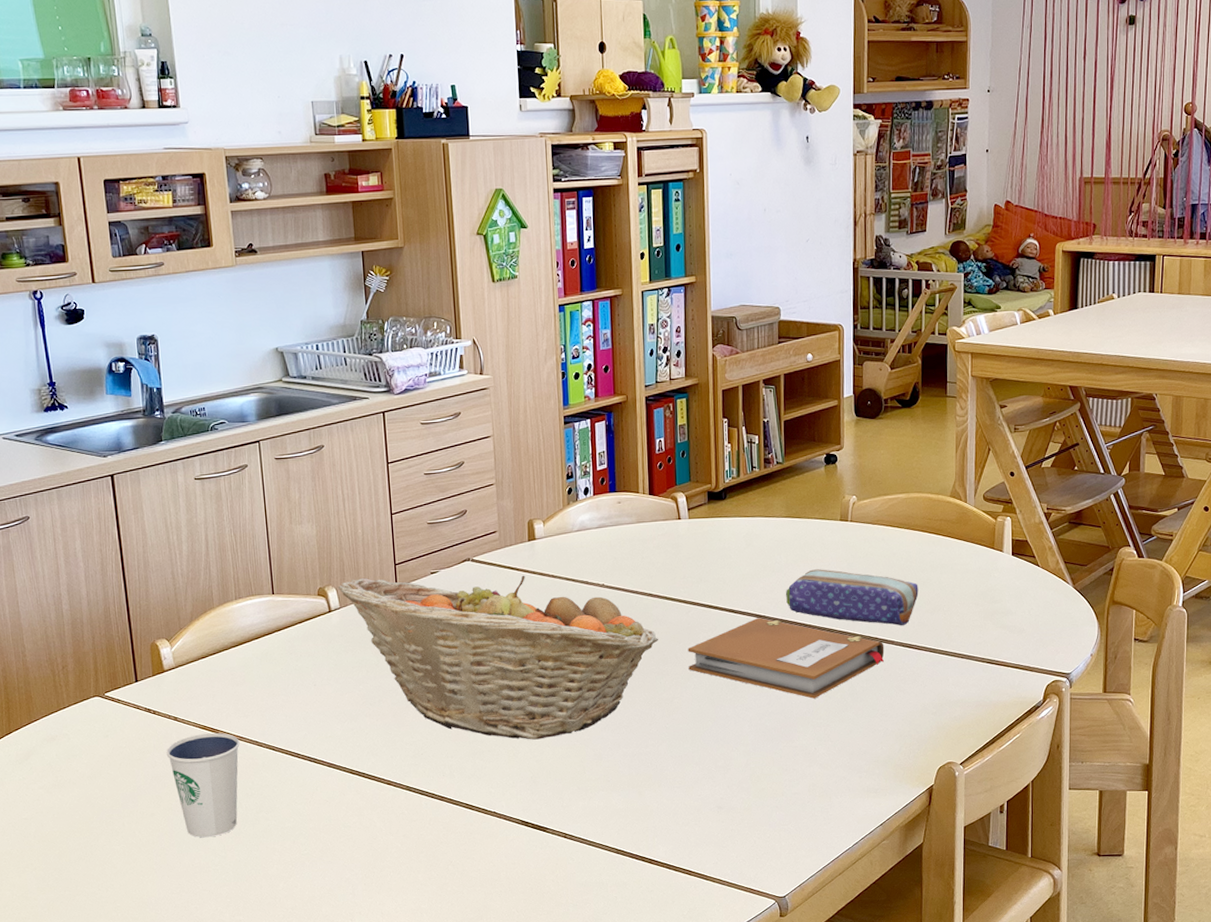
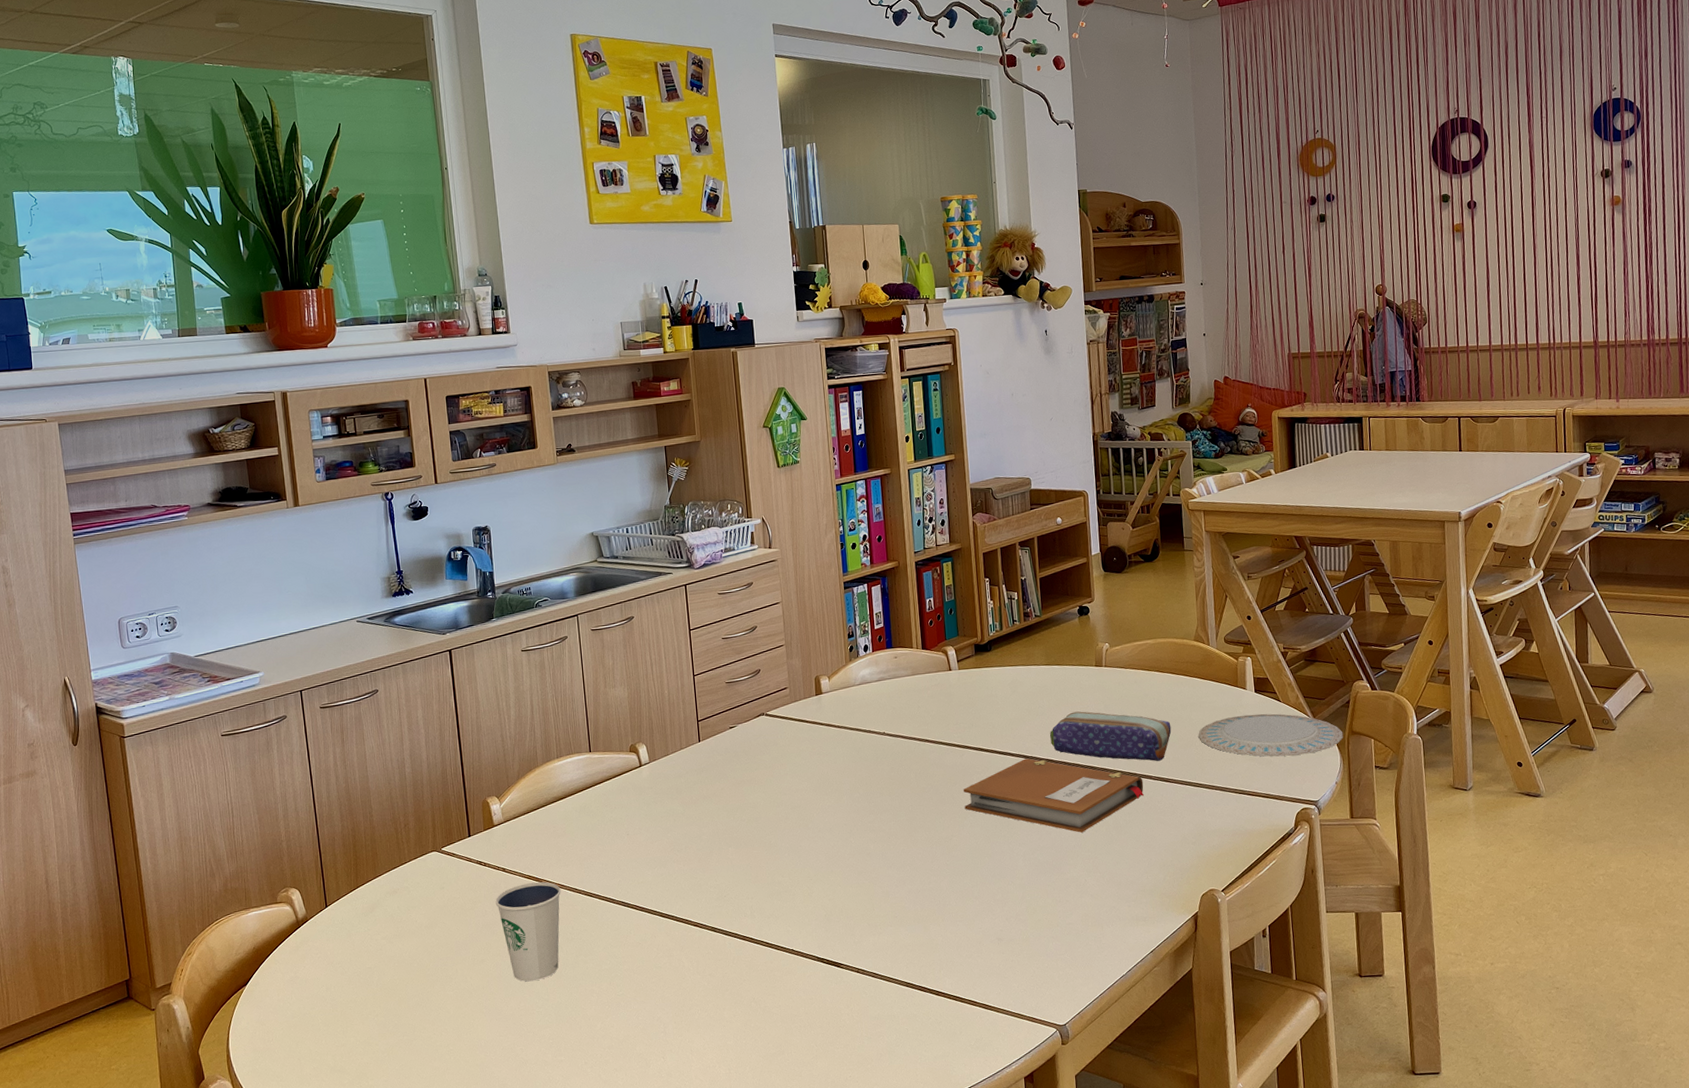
fruit basket: present [338,575,658,740] -> none [647,726,936,880]
plate: none [947,578,1104,625] -> present [1198,713,1344,757]

